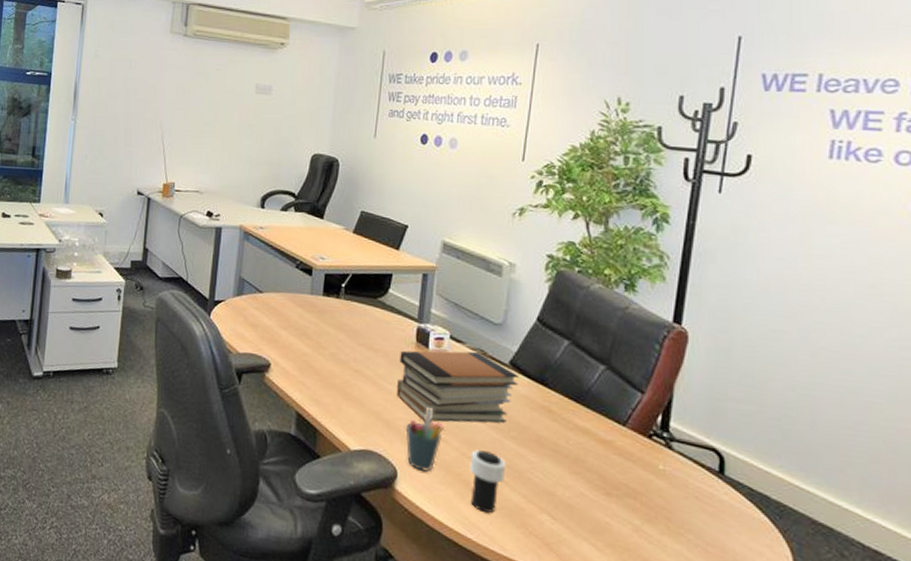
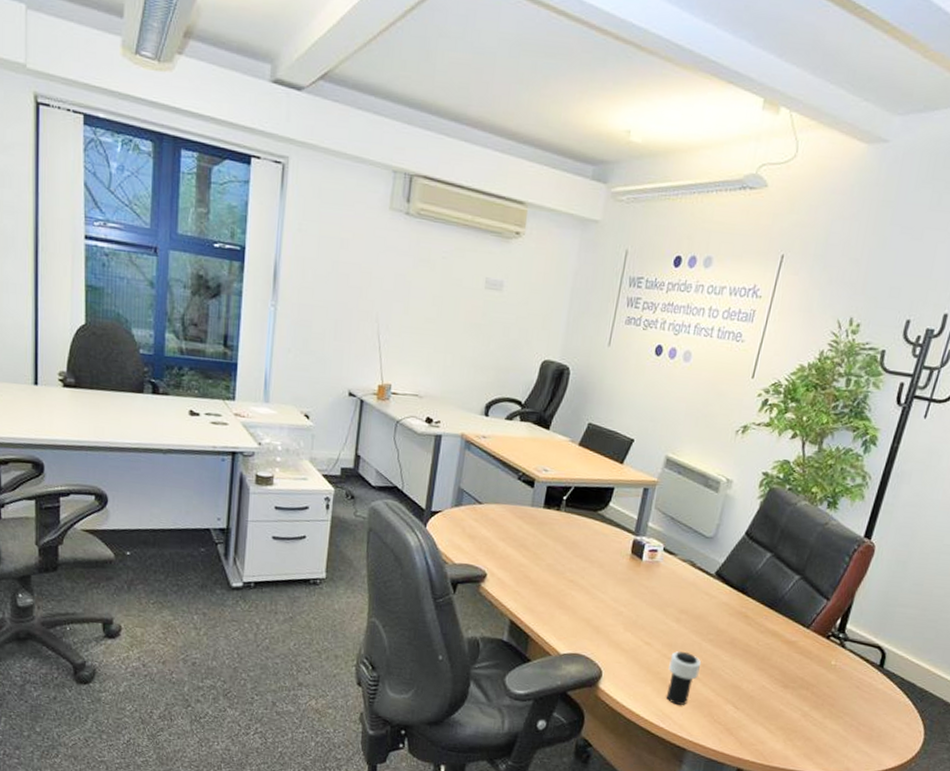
book stack: present [396,350,519,423] -> none [607,562,722,628]
pen holder: present [405,406,443,472] -> none [612,613,649,671]

